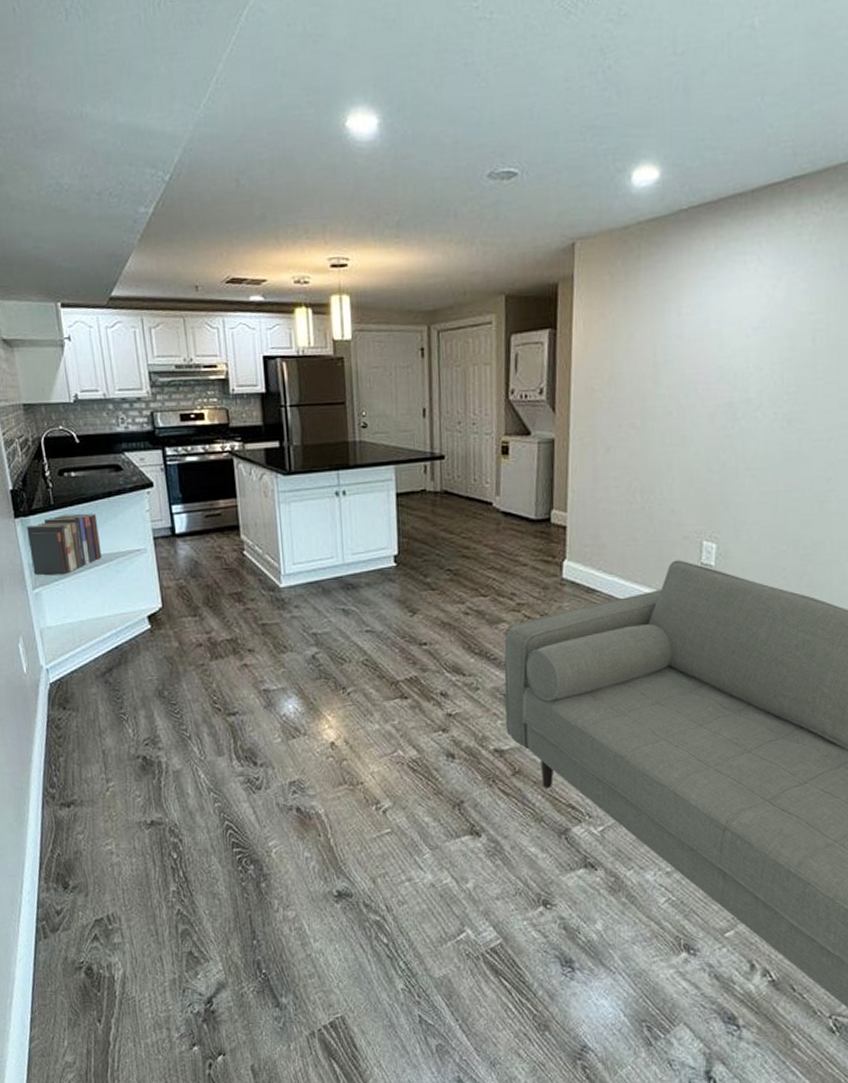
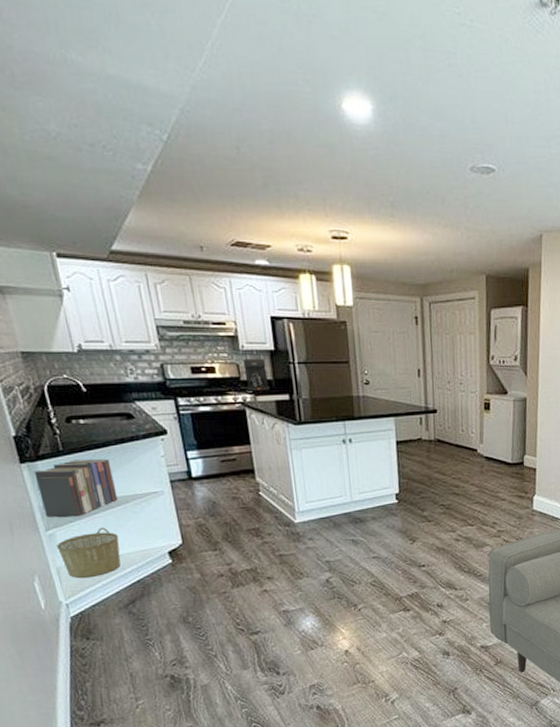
basket: none [42,587,101,641] -> present [57,527,121,578]
coffee maker: none [233,402,259,439] -> present [243,358,270,391]

